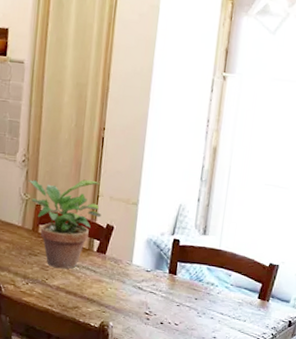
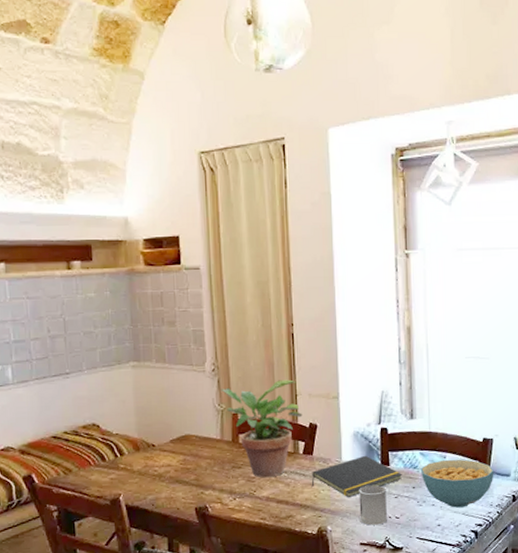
notepad: none [100,262,188,299] -> present [311,455,403,497]
cup: none [141,290,170,328] -> present [359,485,387,526]
cereal bowl: none [205,277,275,325] -> present [421,459,494,508]

